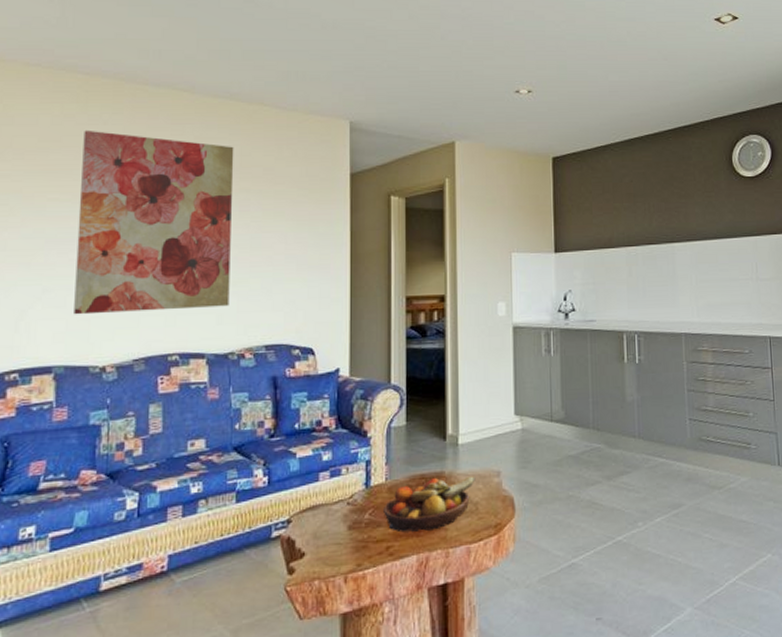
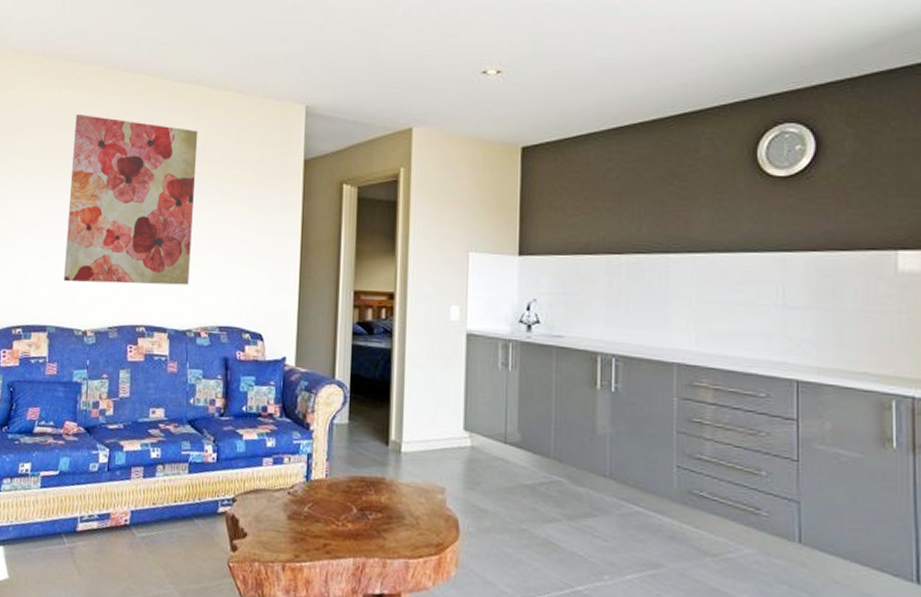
fruit bowl: present [384,476,475,533] -> none [322,483,418,537]

